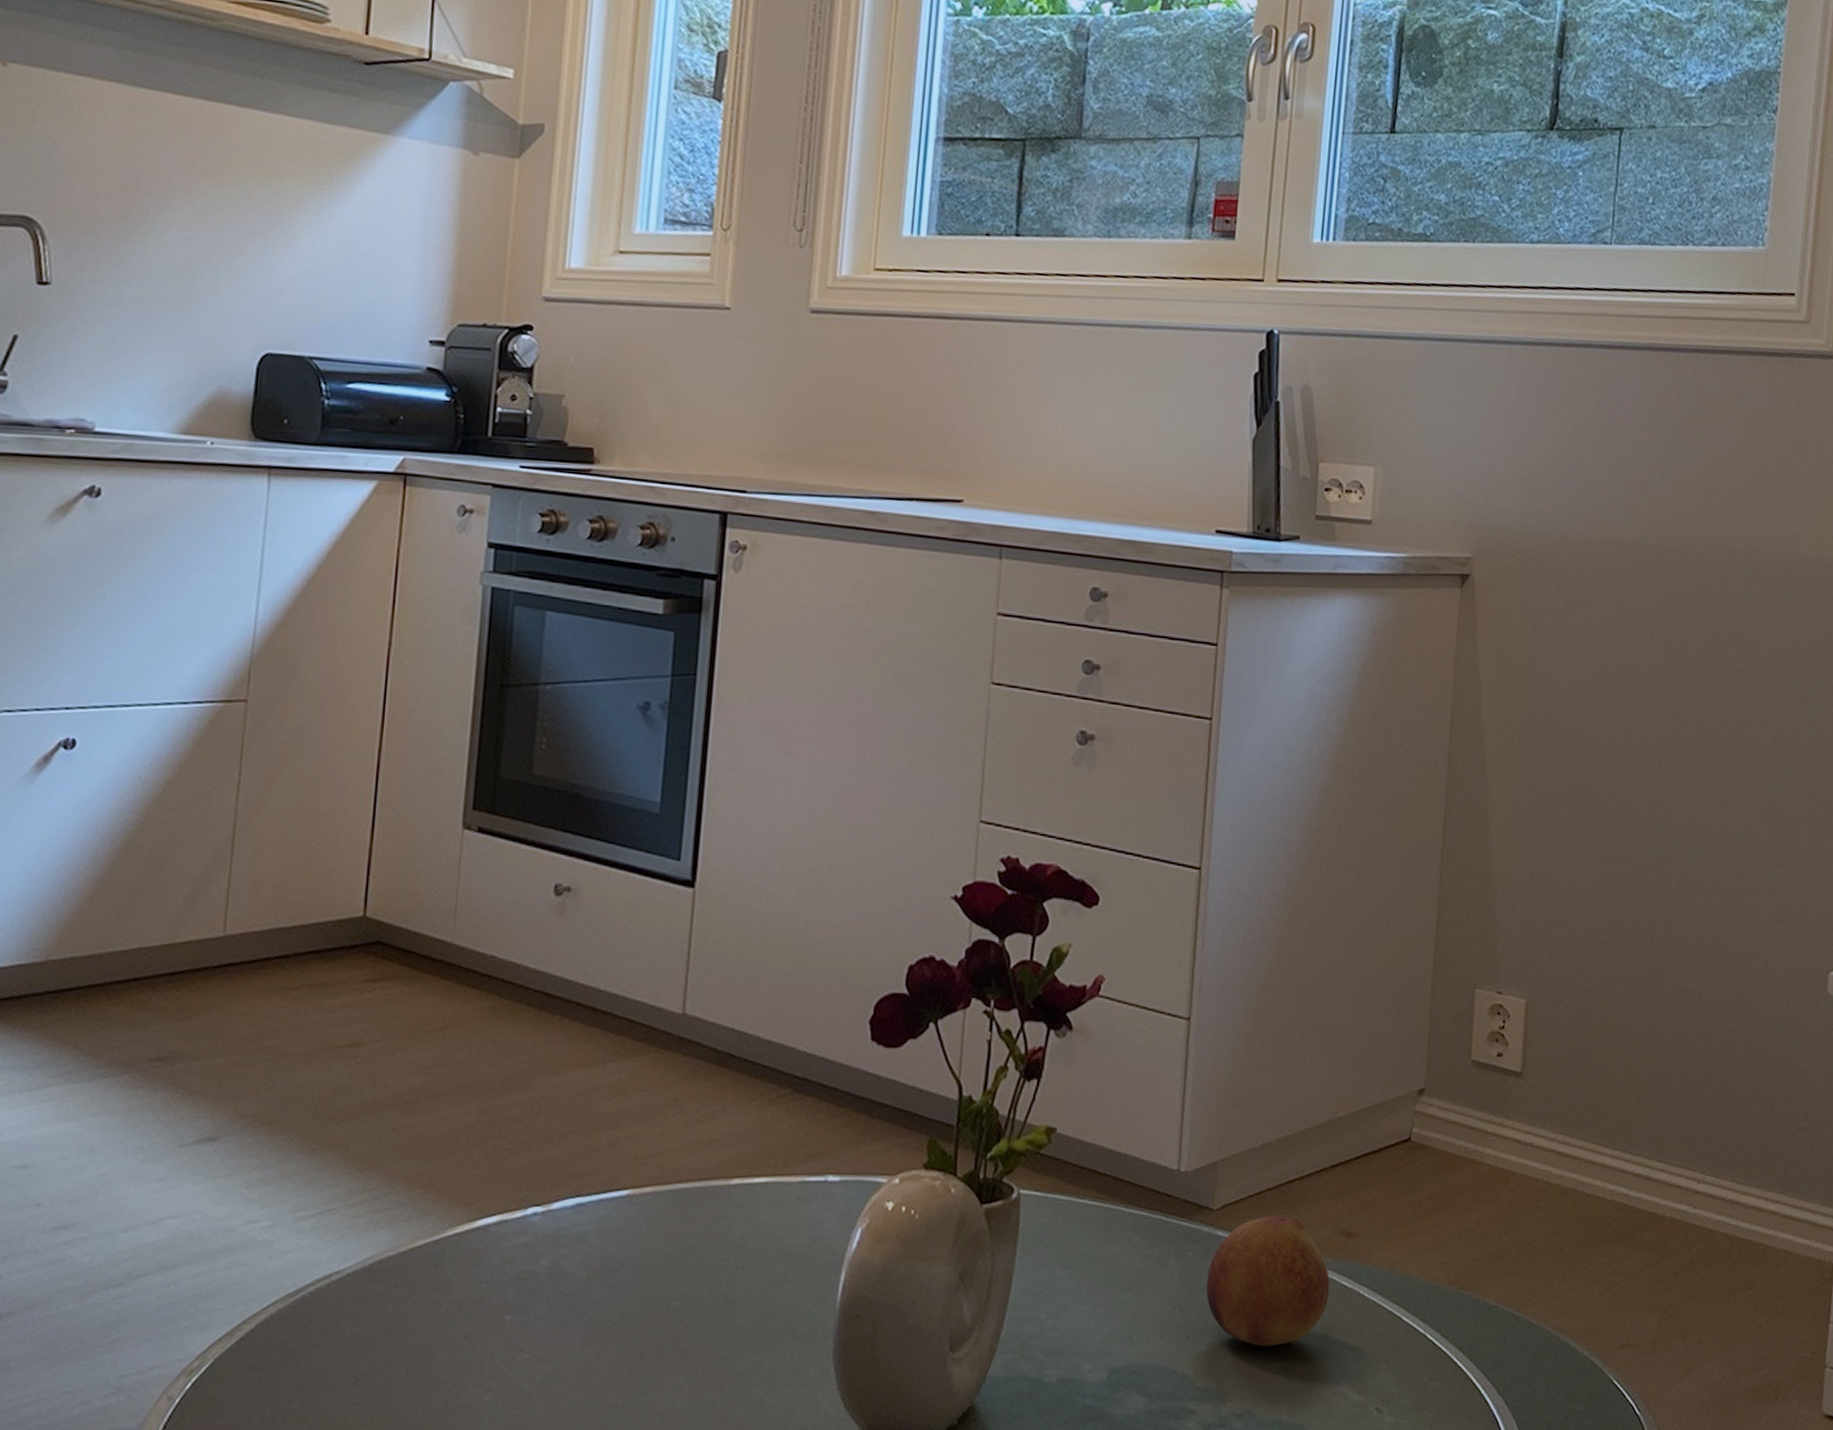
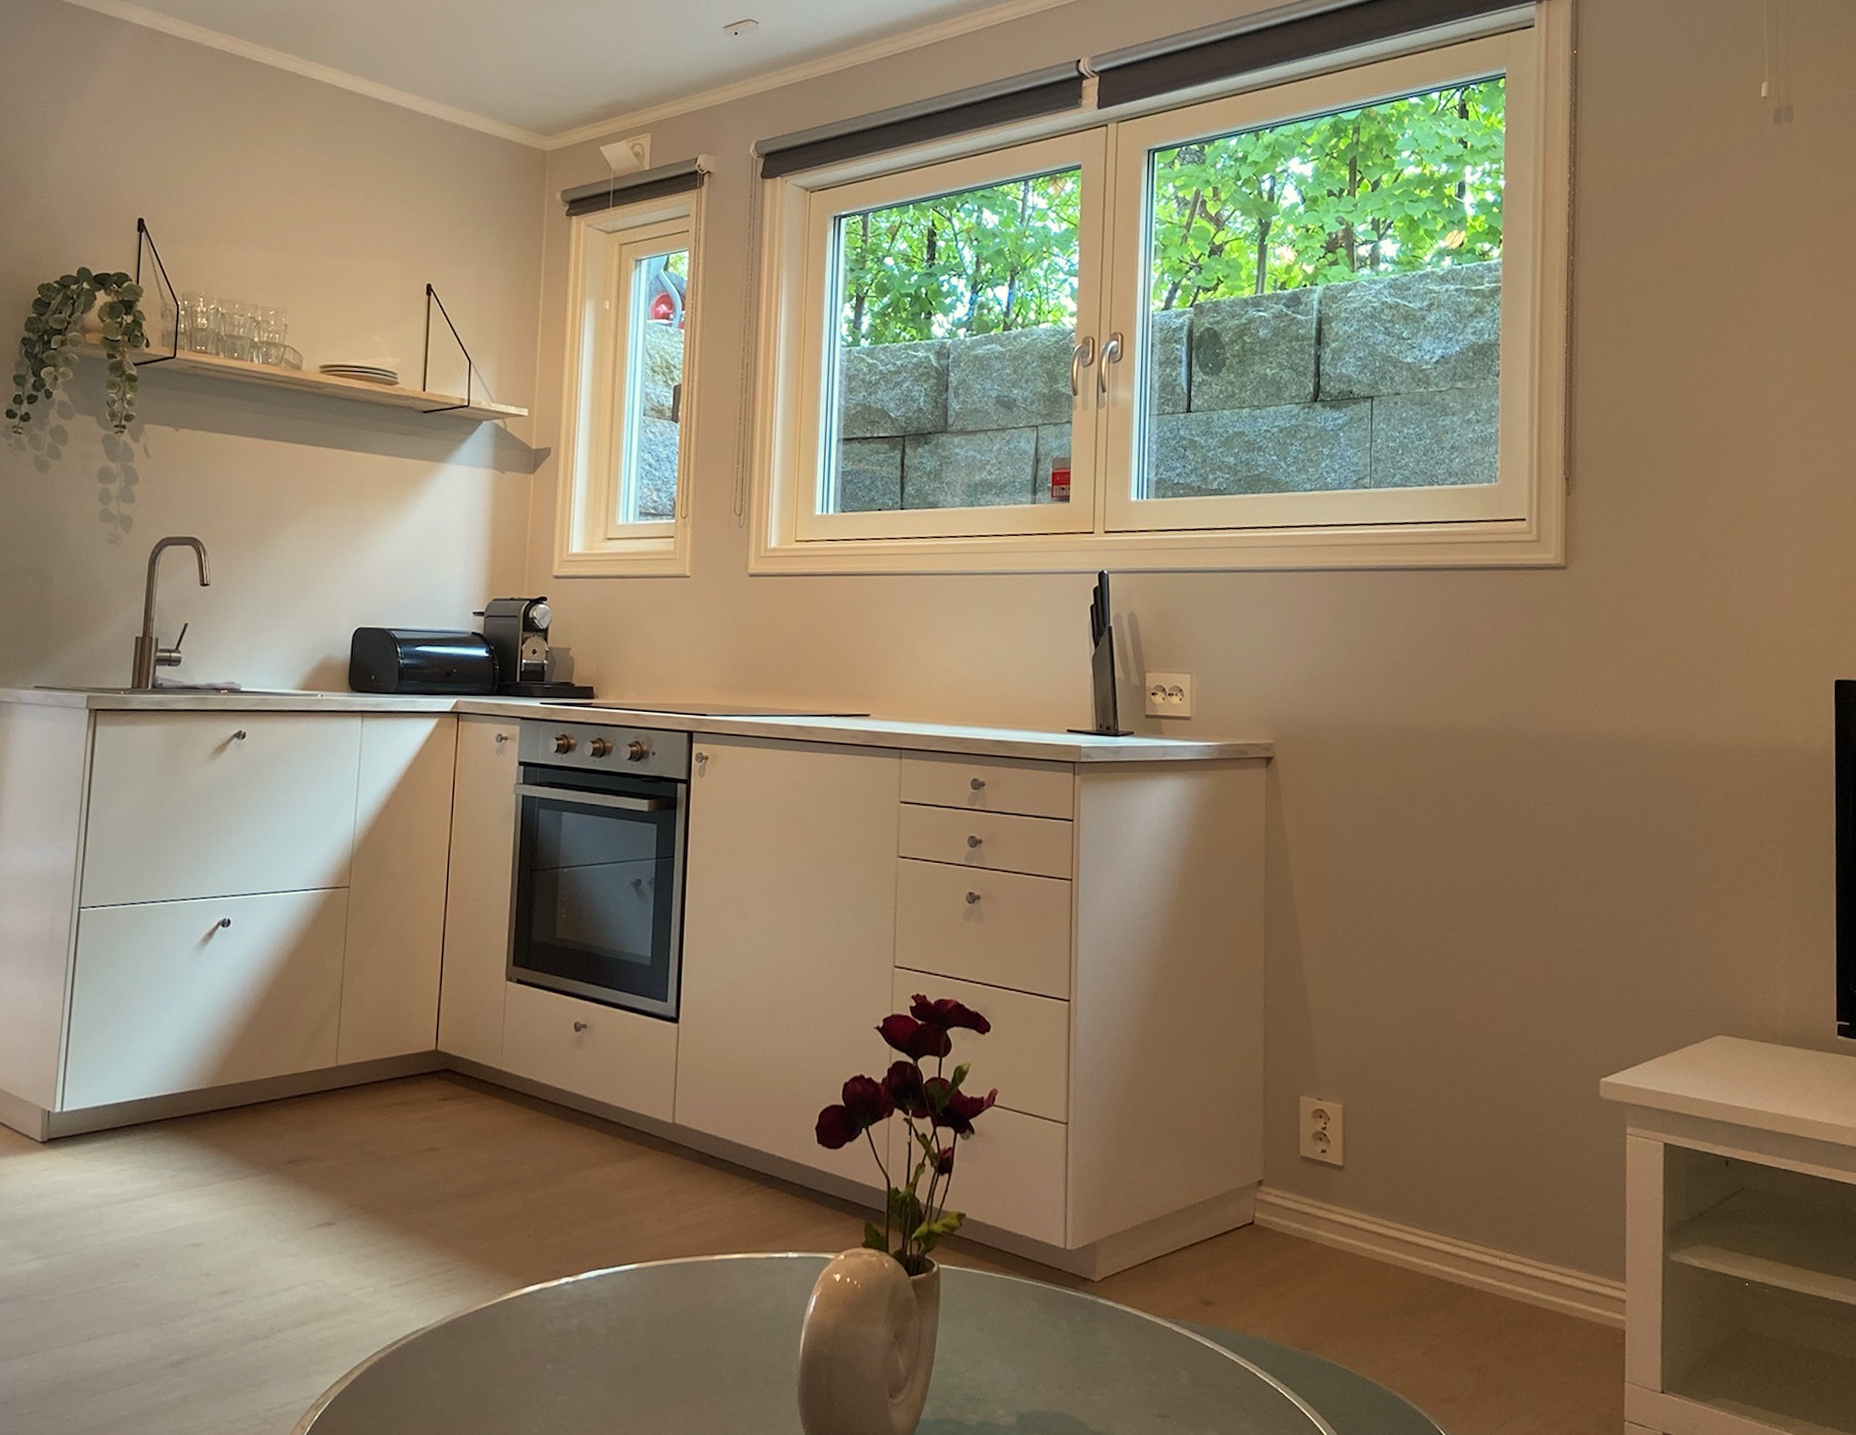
fruit: present [1205,1215,1330,1346] -> none [1092,1286,1195,1397]

